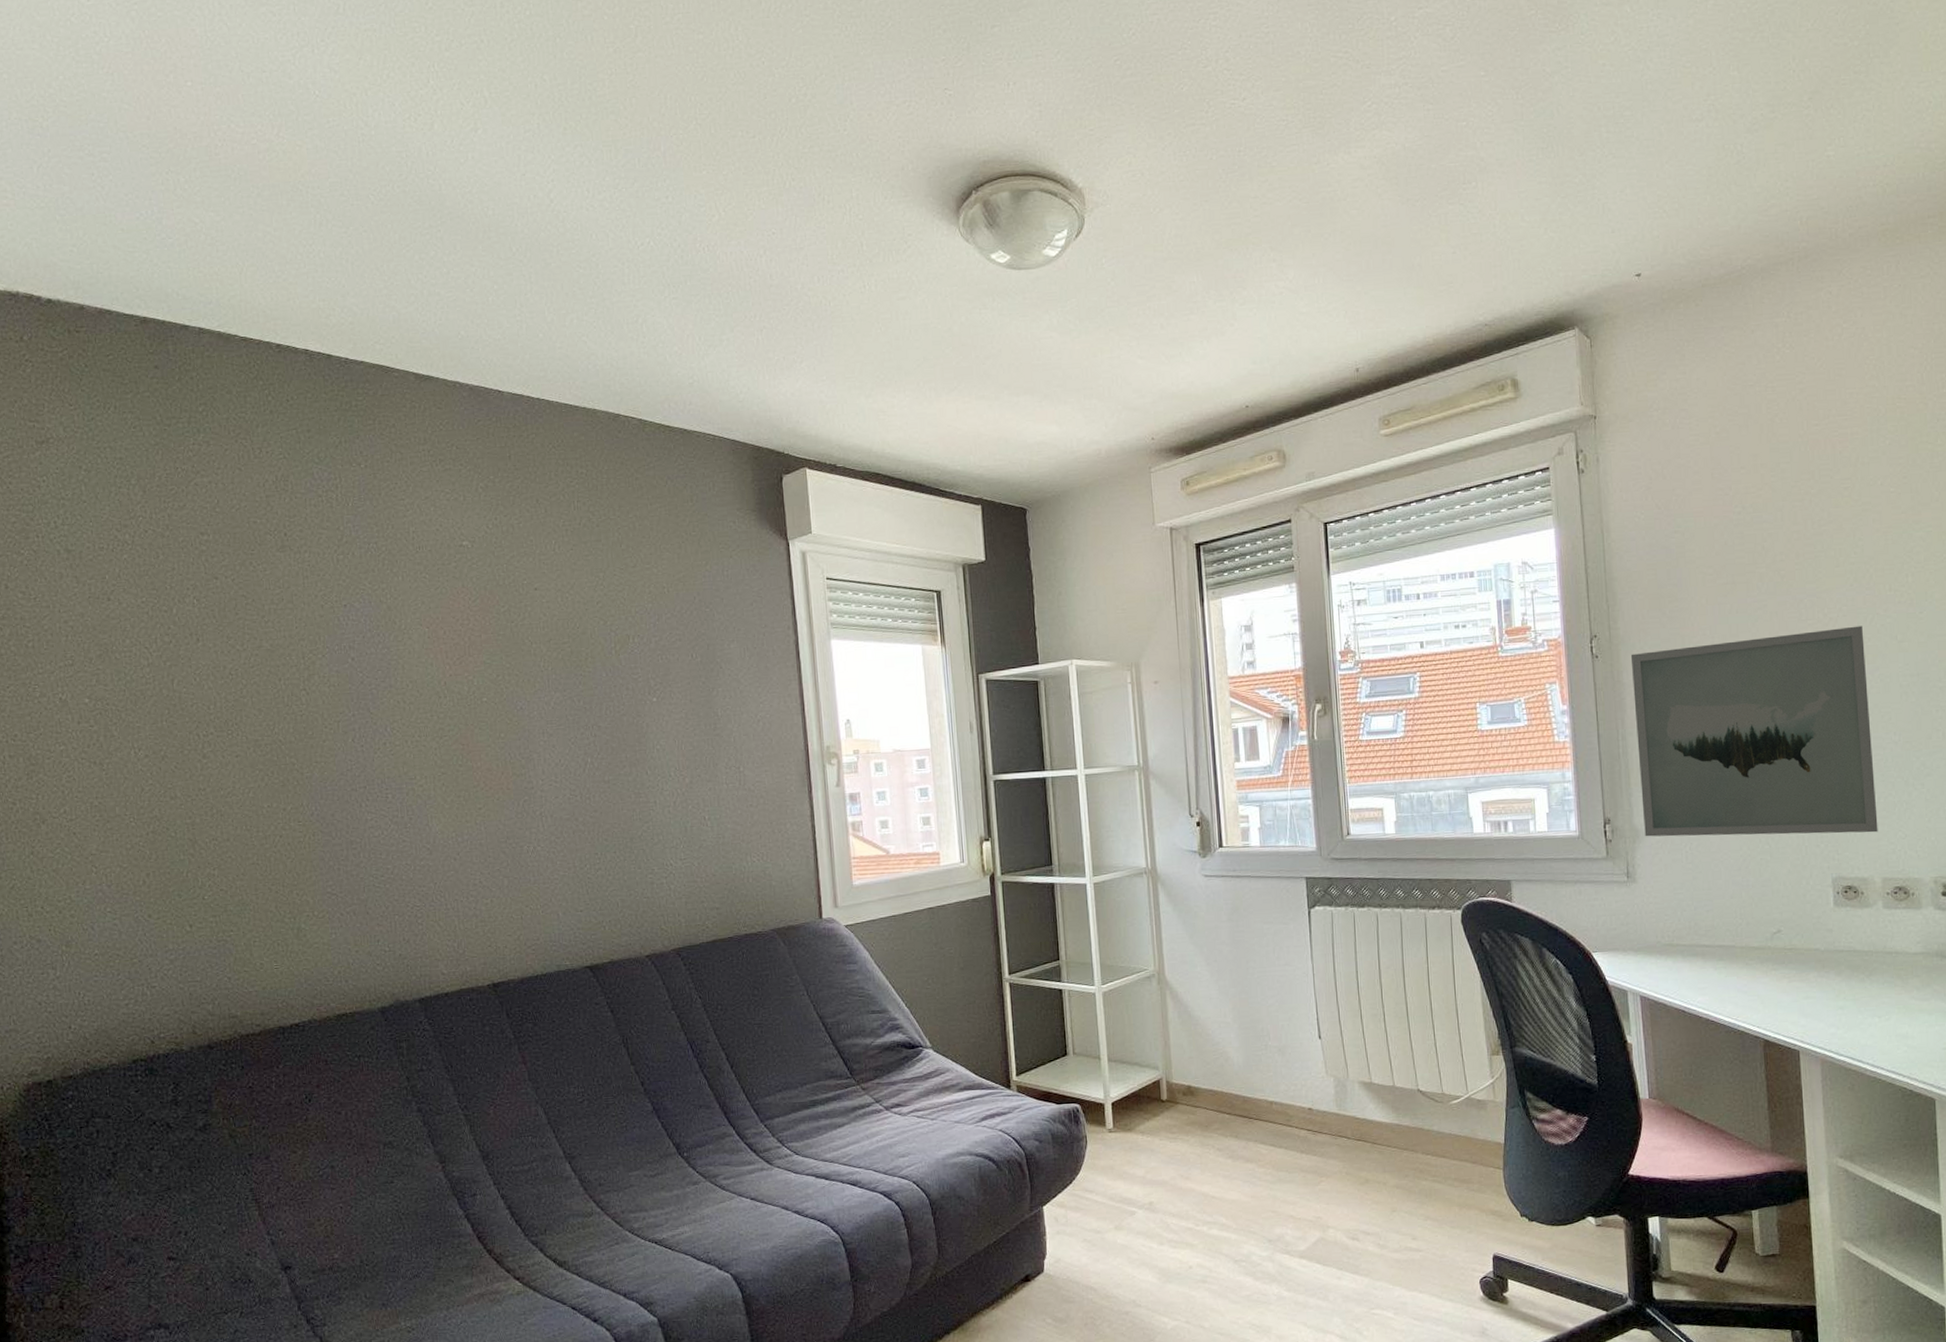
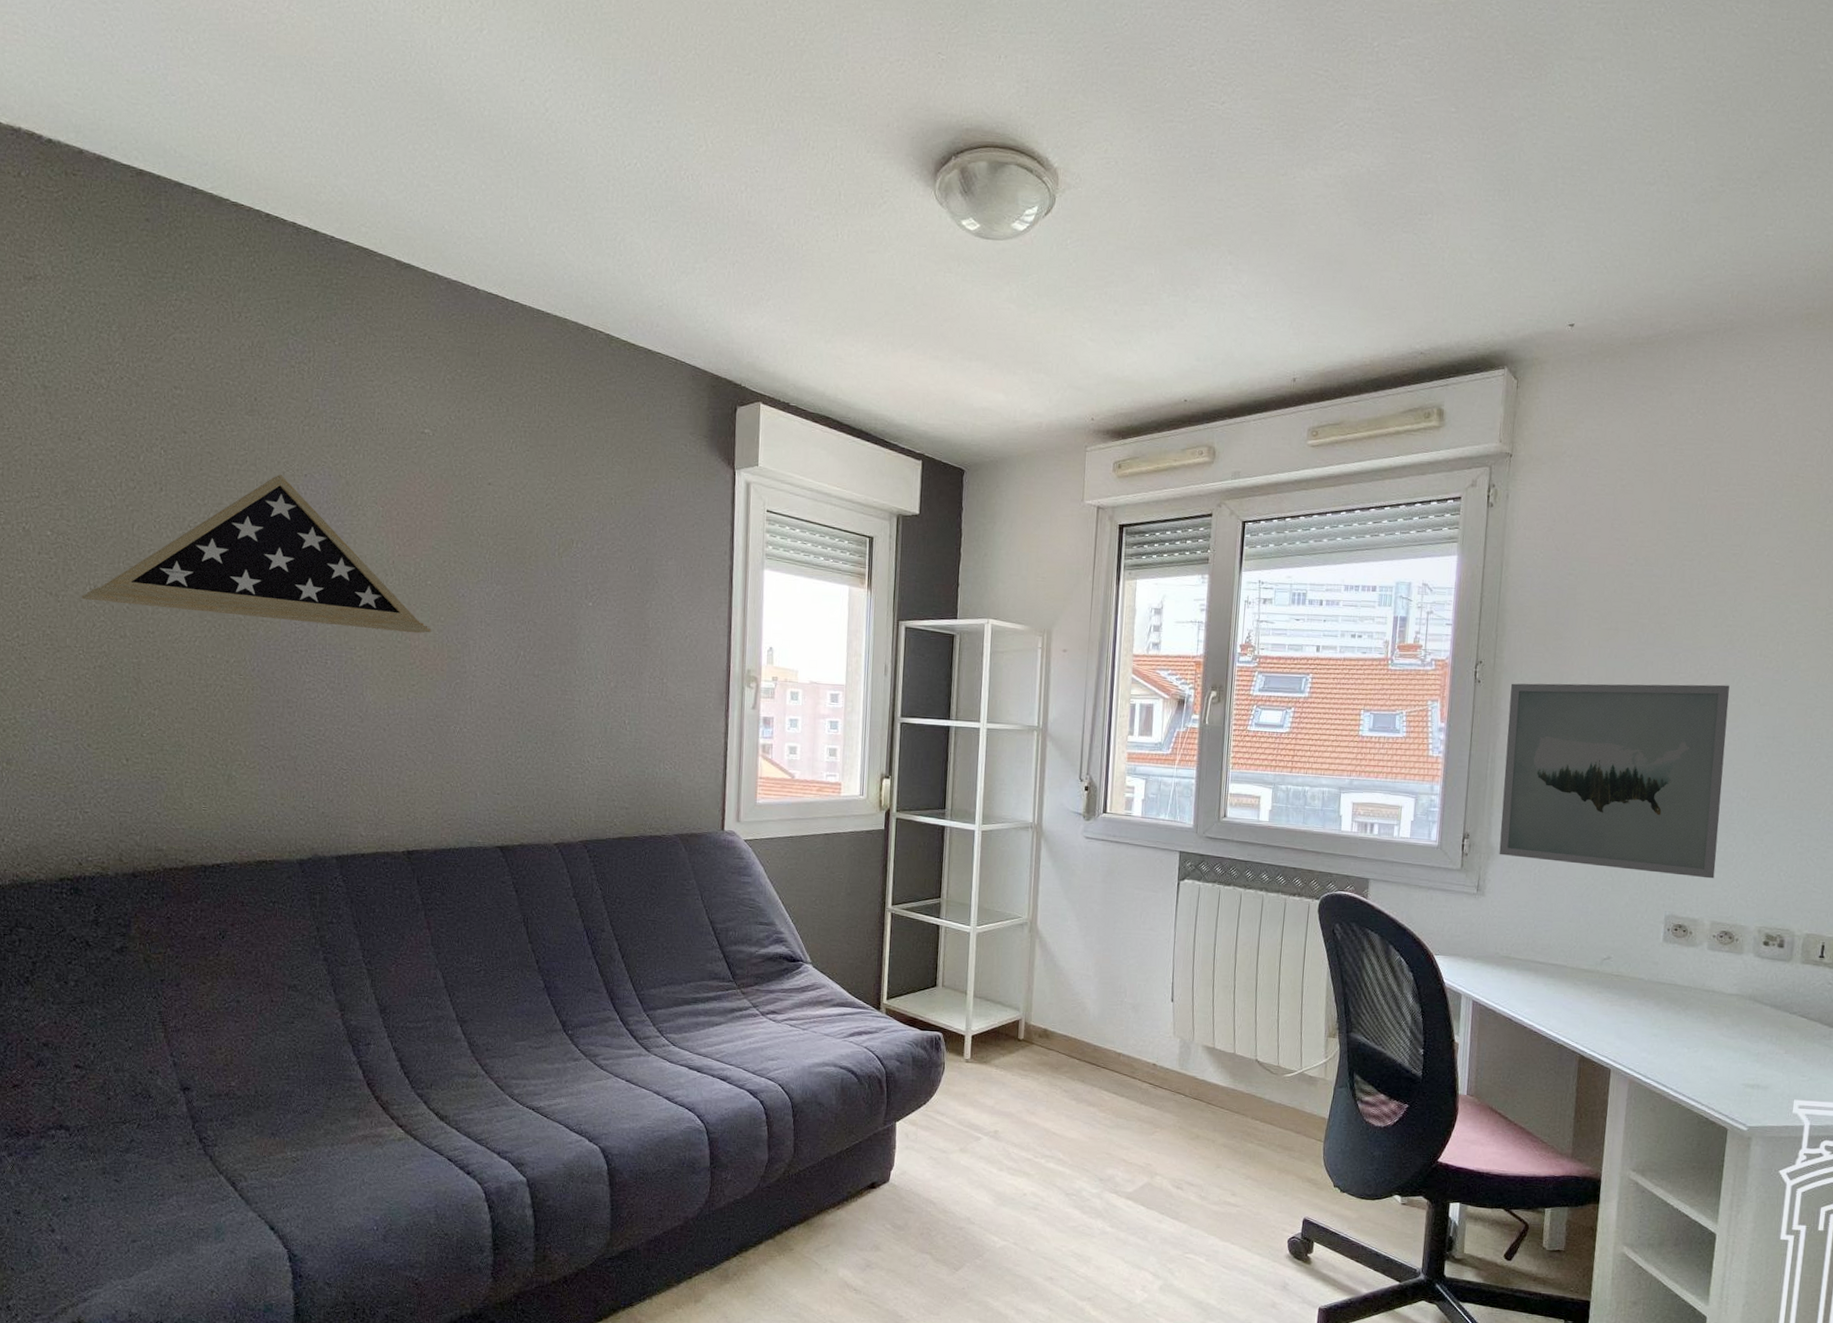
display case: none [126,607,493,765] -> present [81,474,432,634]

